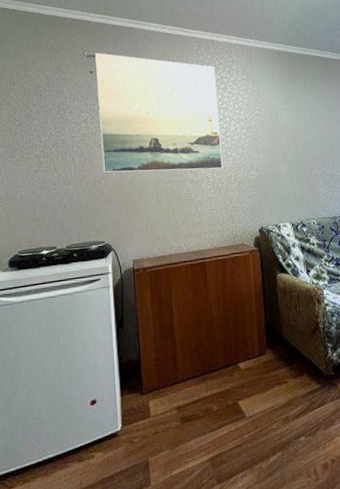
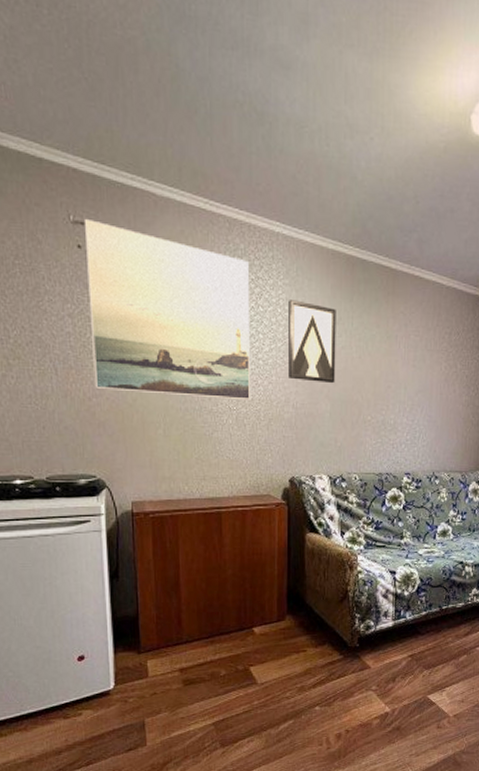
wall art: none [247,89,289,149] -> present [289,300,336,384]

